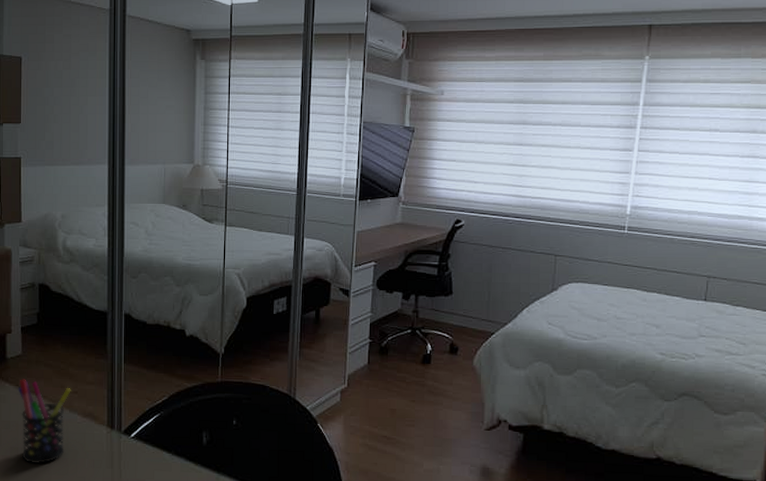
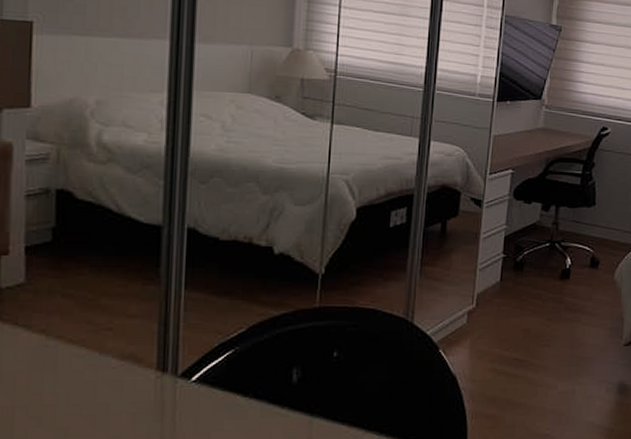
pen holder: present [18,379,71,464] -> none [16,315,103,426]

